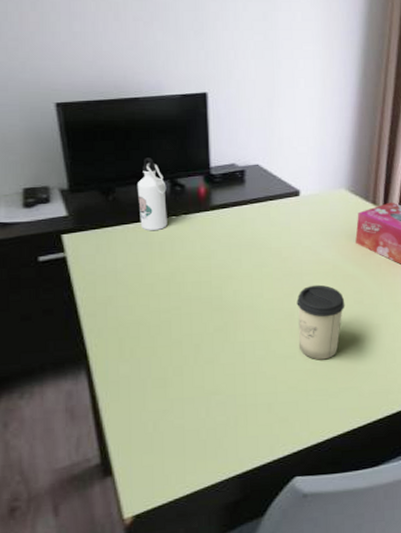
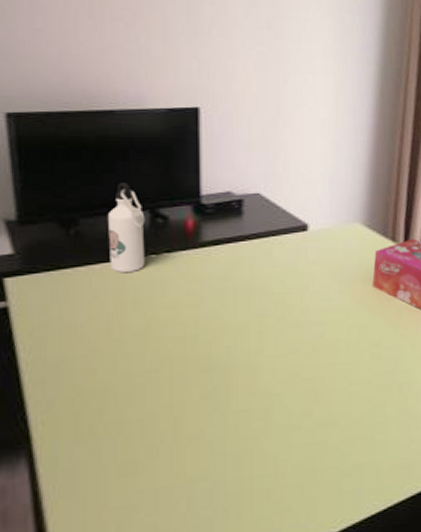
cup: present [296,284,345,360] -> none [303,337,361,431]

